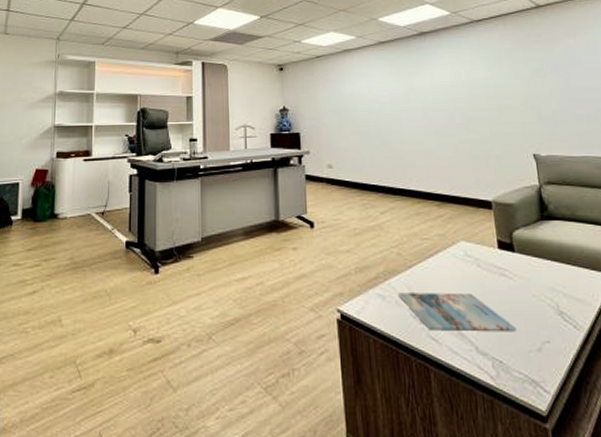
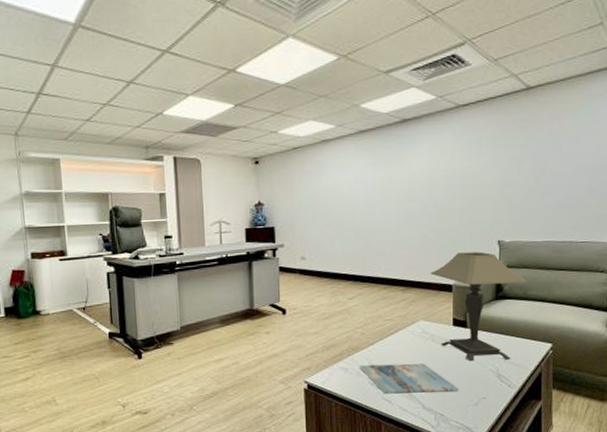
table lamp: none [465,165,572,294] -> present [430,252,527,362]

